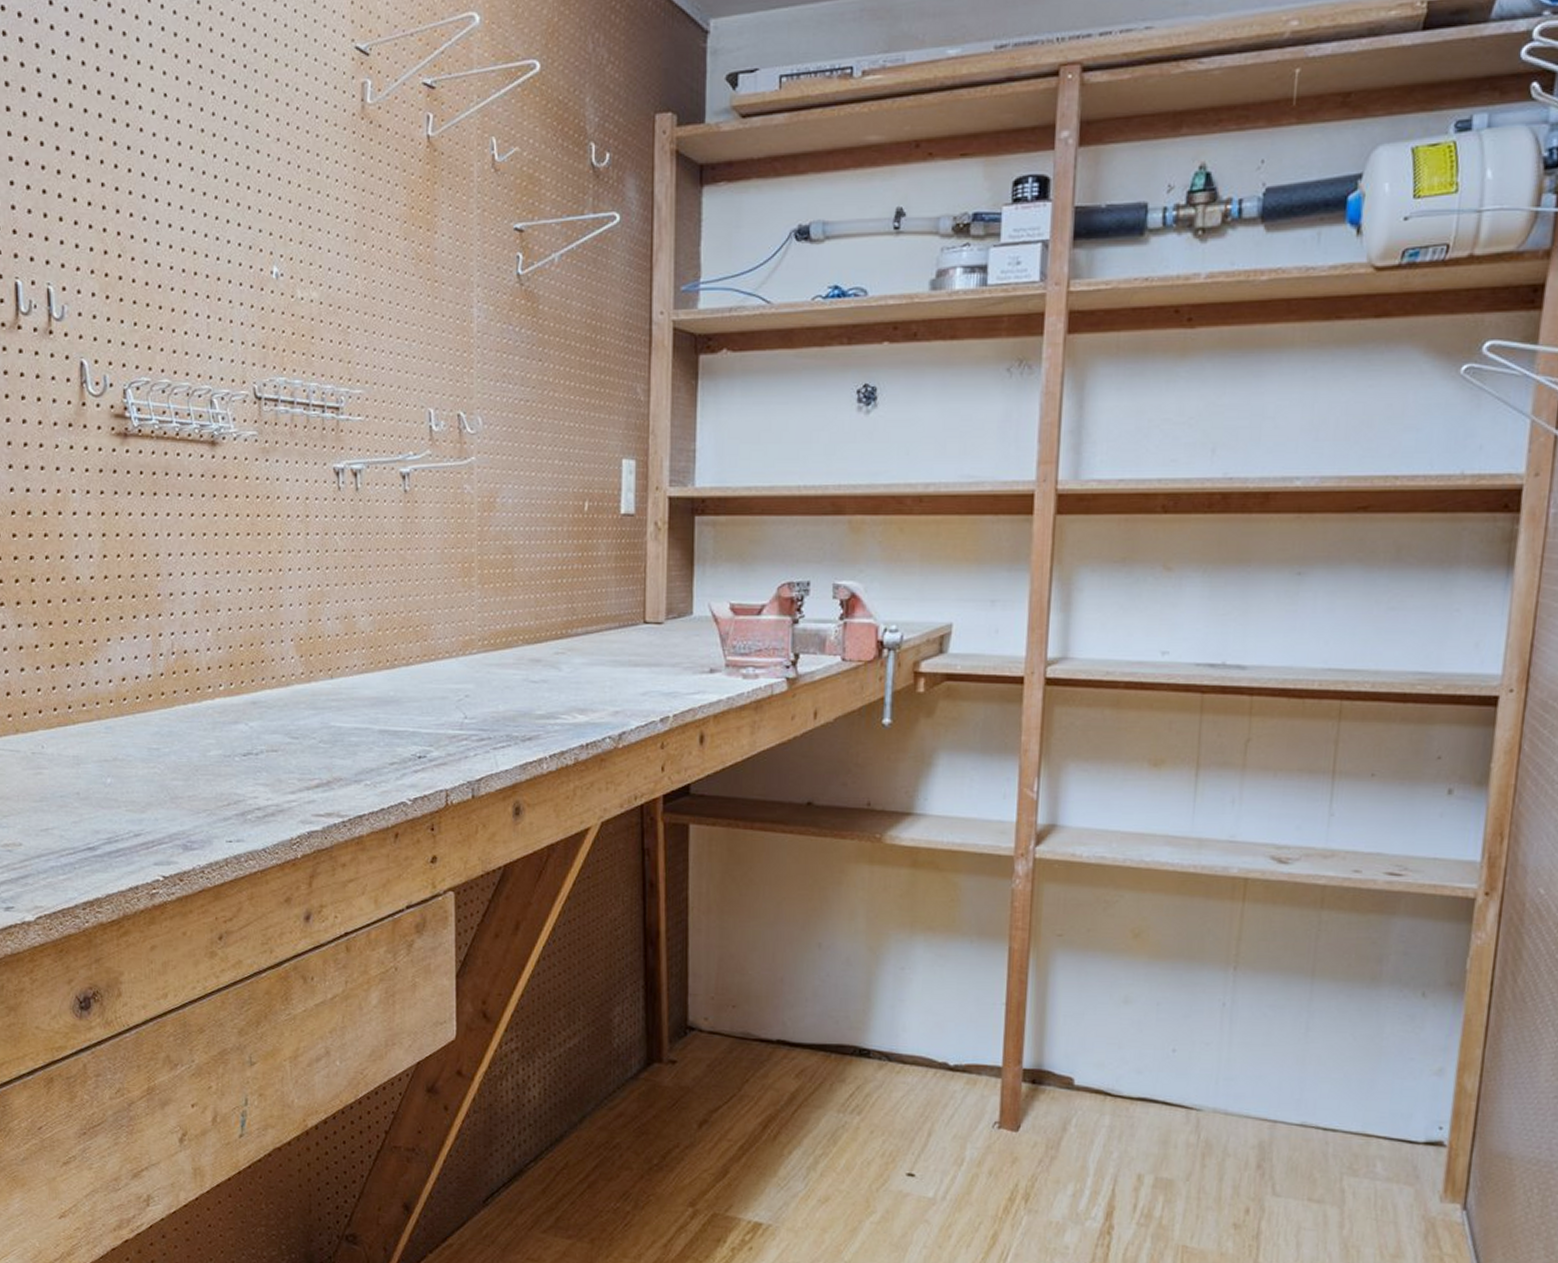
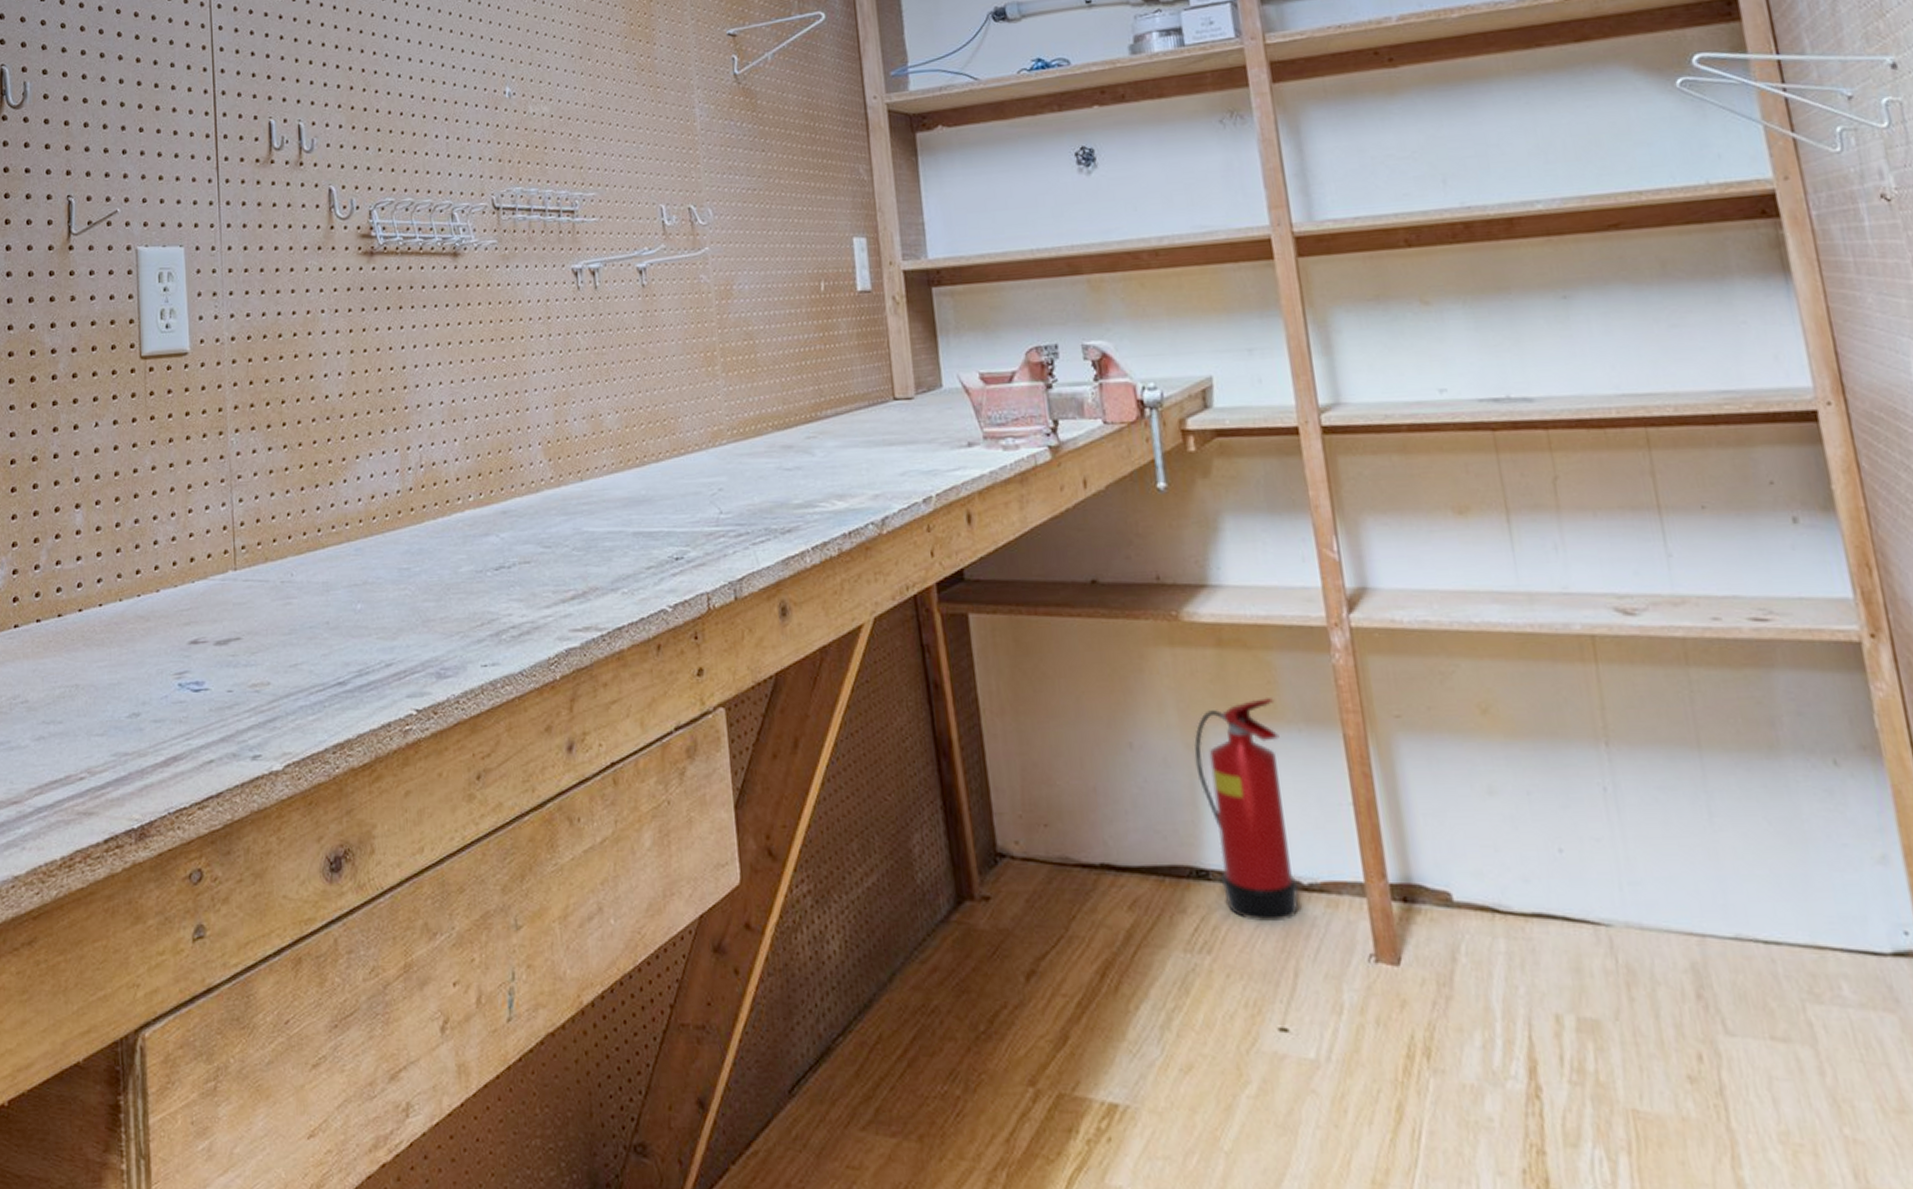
fire extinguisher: none [874,912,954,1094] -> present [1194,696,1299,922]

